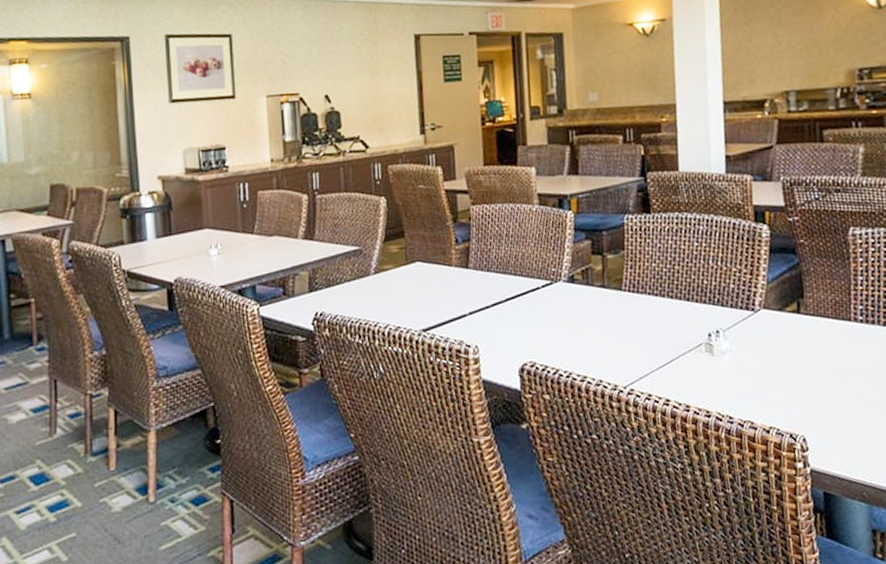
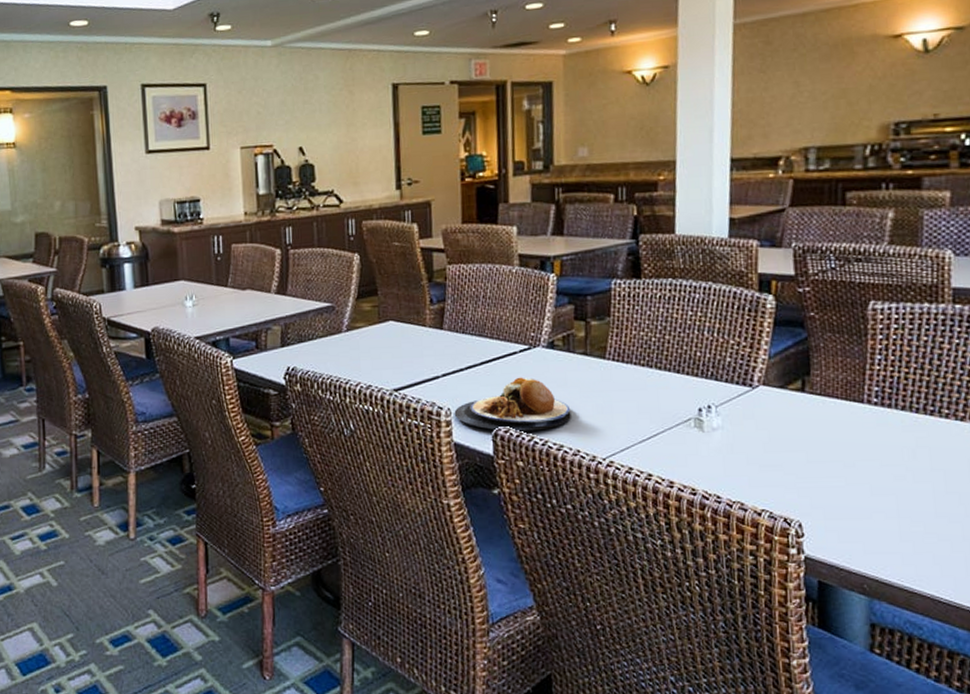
plate: none [481,311,593,366] -> present [454,377,571,432]

